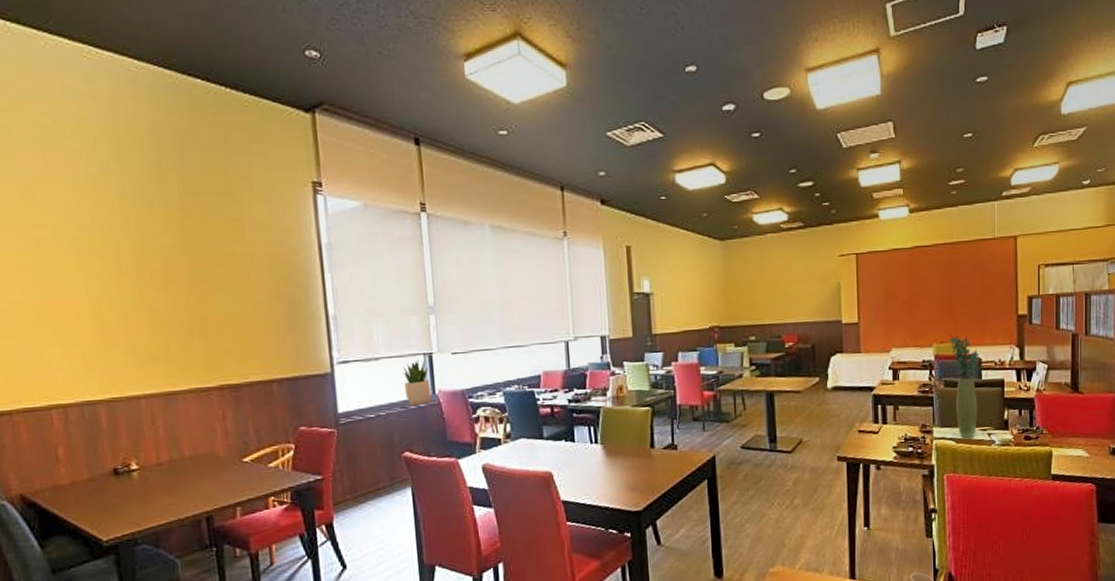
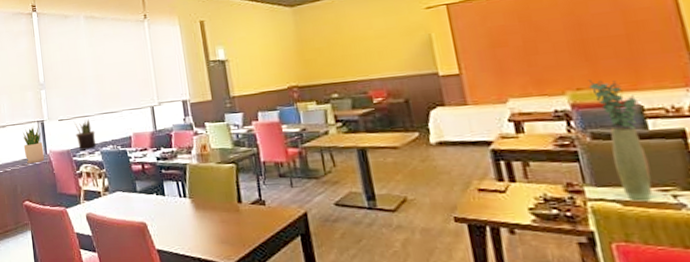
planter: none [472,353,499,391] -> present [74,119,97,151]

